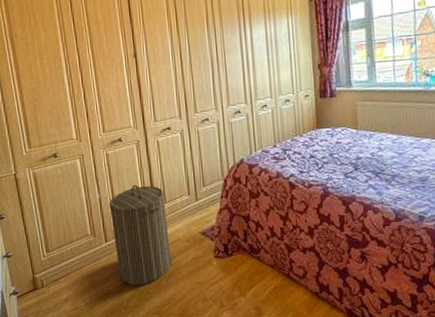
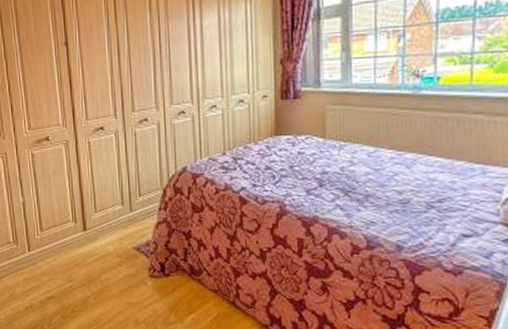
laundry hamper: present [109,184,171,285] -> none [33,190,100,301]

